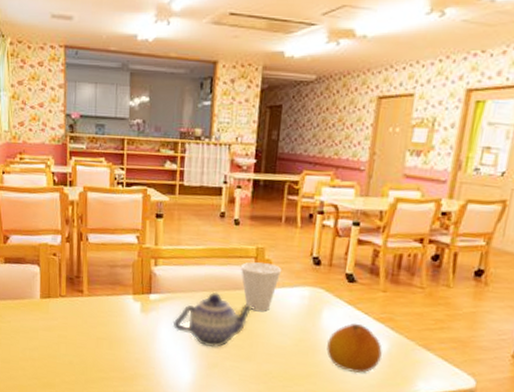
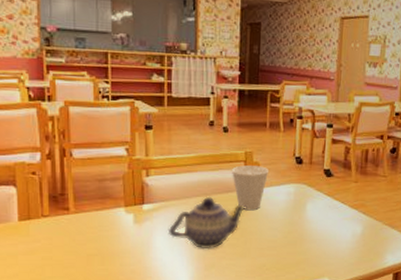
fruit: present [326,323,382,374] -> none [312,211,358,256]

